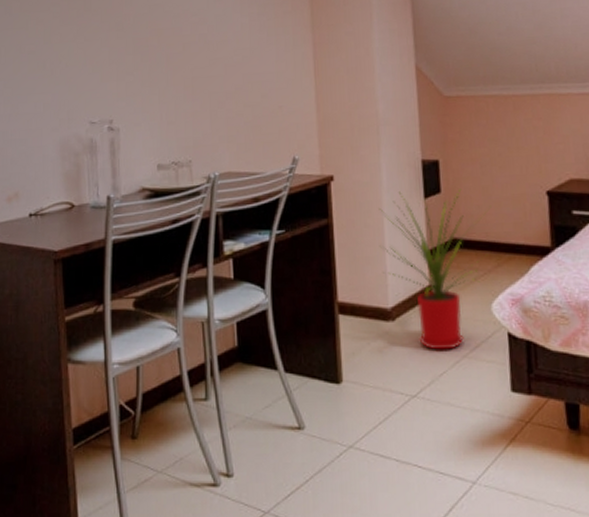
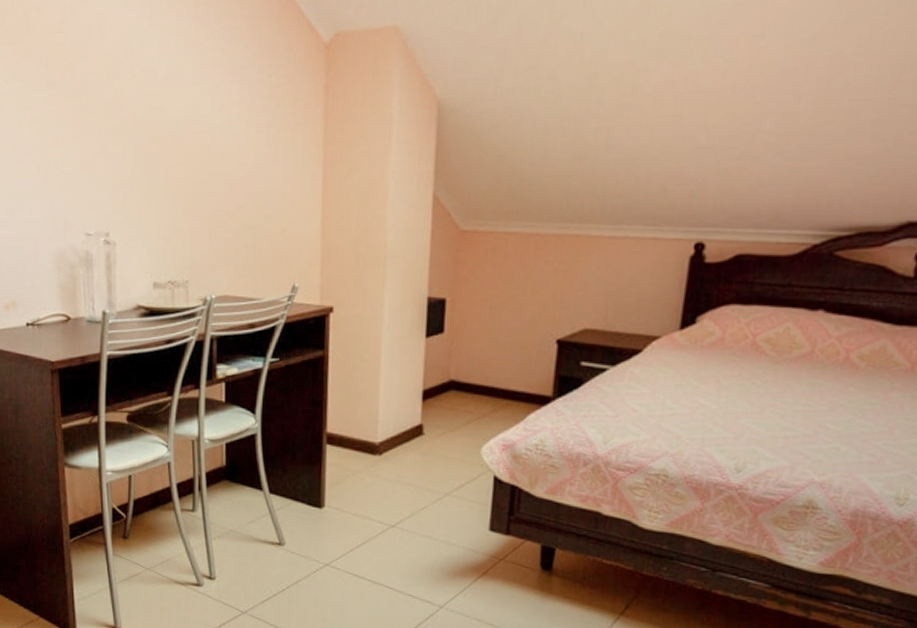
house plant: present [378,189,491,350] -> none [373,328,495,487]

